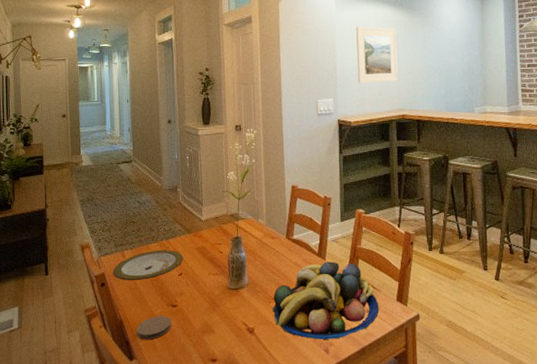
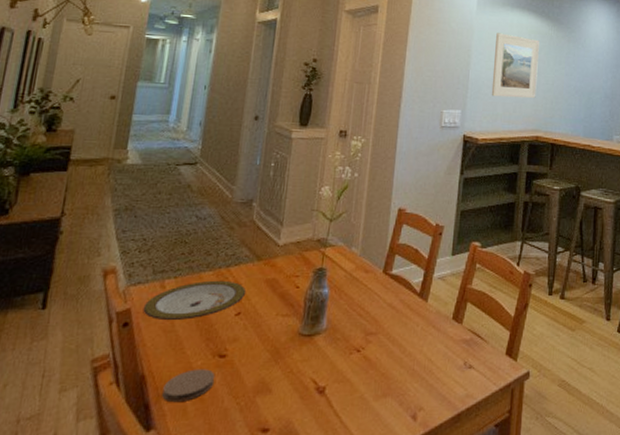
fruit bowl: present [273,261,379,340] -> none [353,304,484,403]

